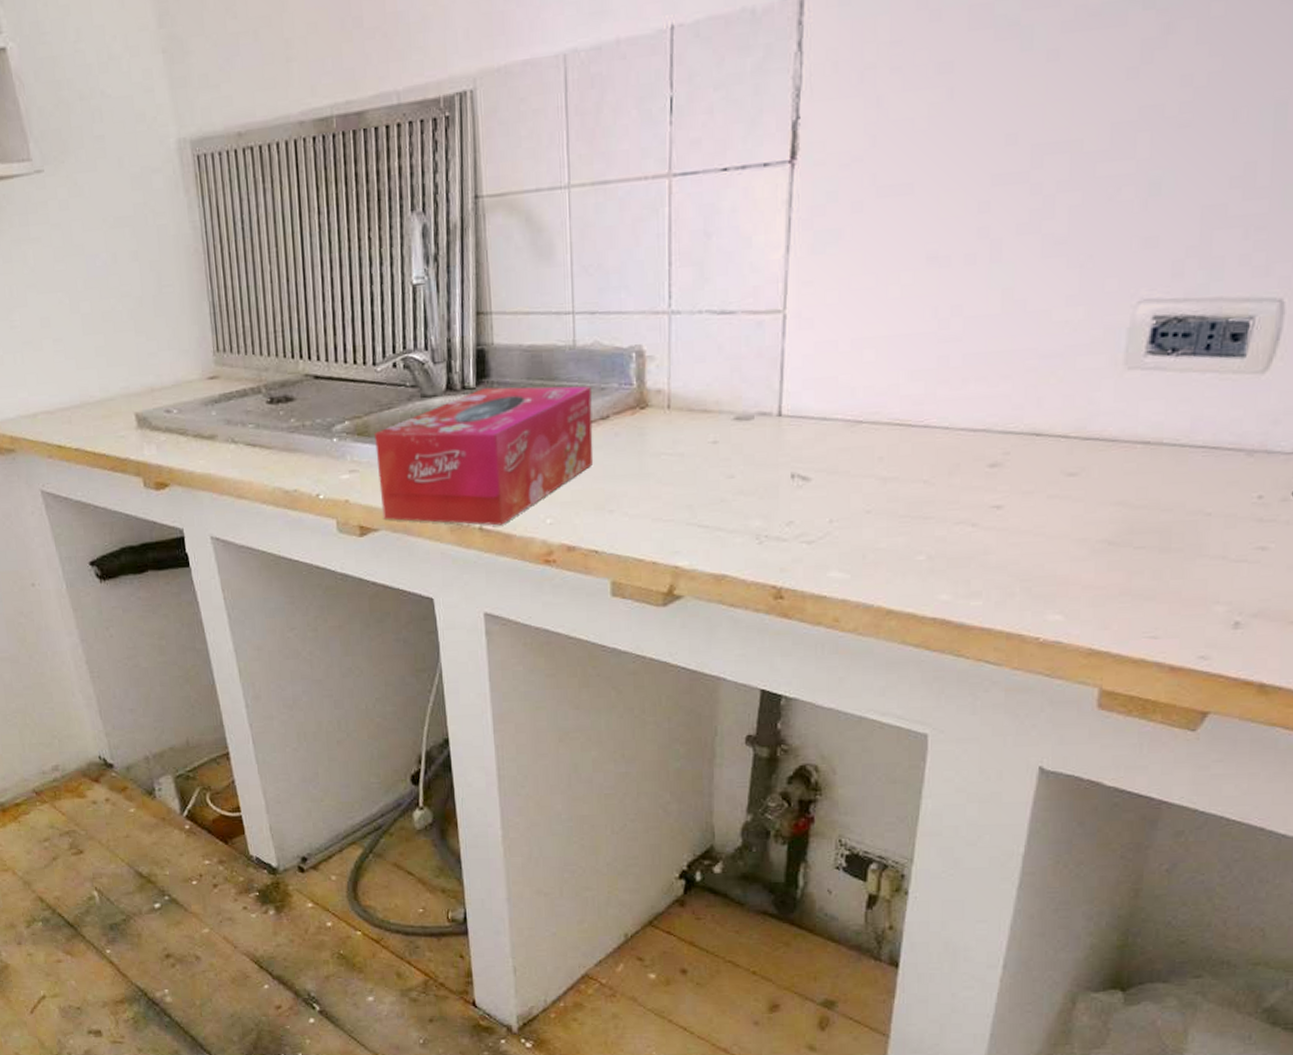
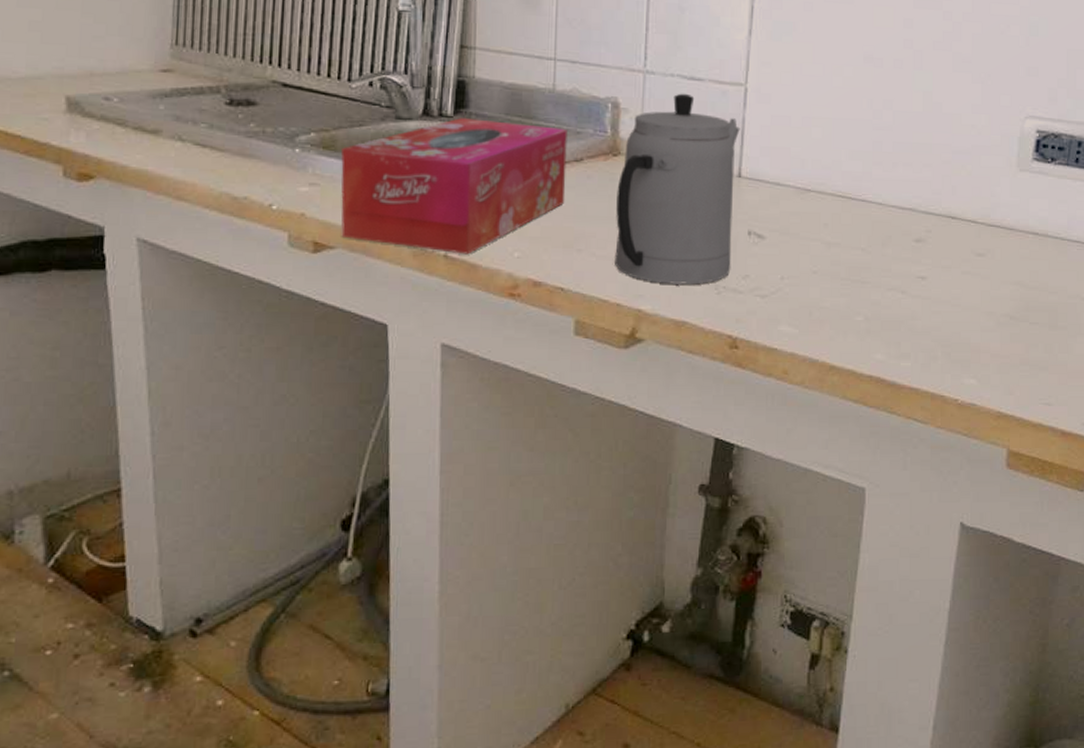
teapot: none [646,330,779,538] -> present [615,93,740,285]

